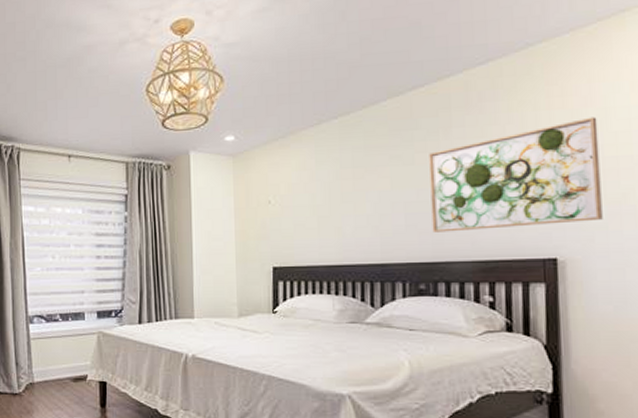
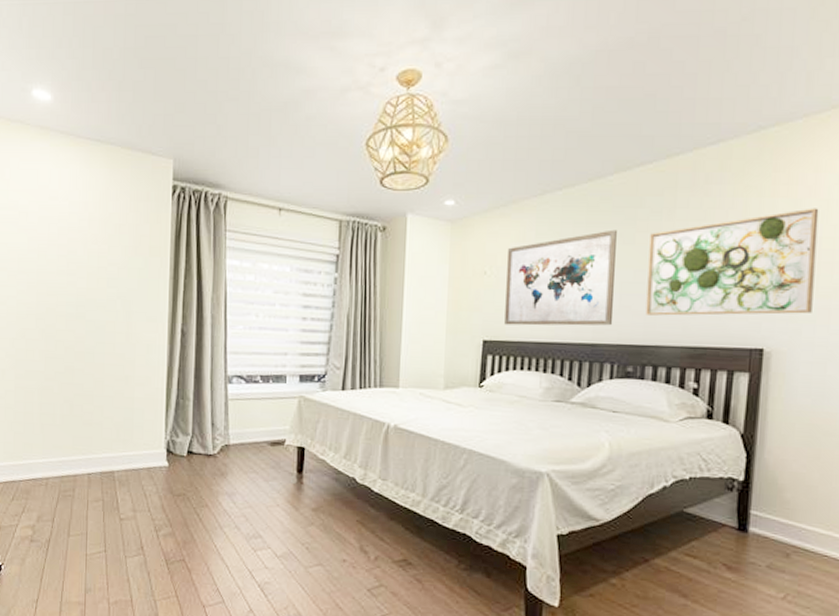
wall art: none [290,152,401,251] -> present [504,229,617,326]

